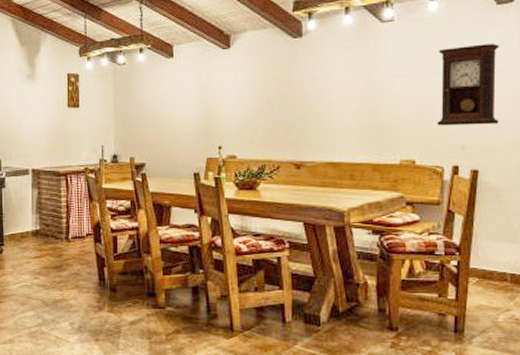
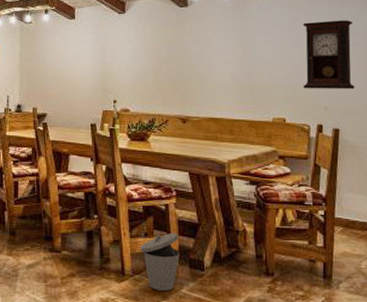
trash can: none [250,287,293,348] -> present [140,233,179,292]

